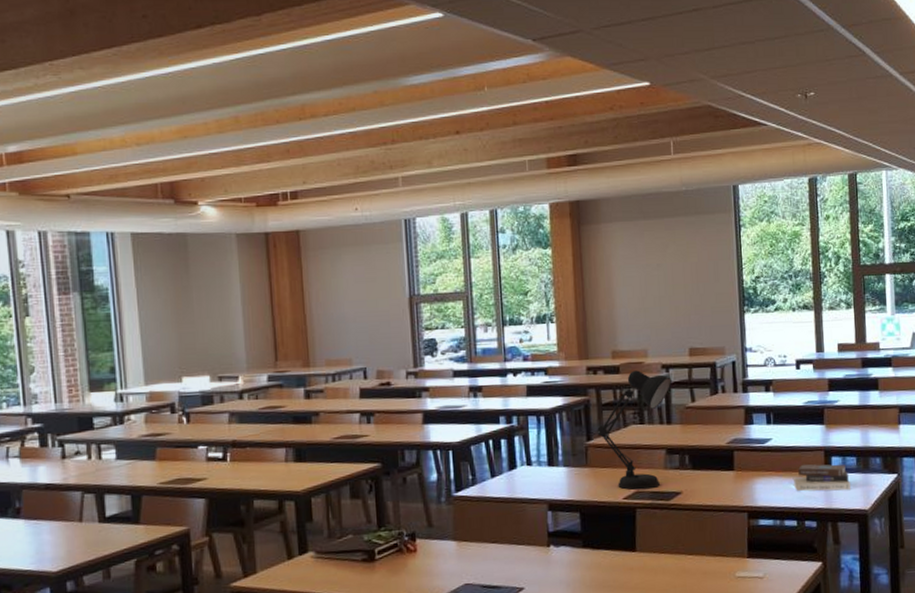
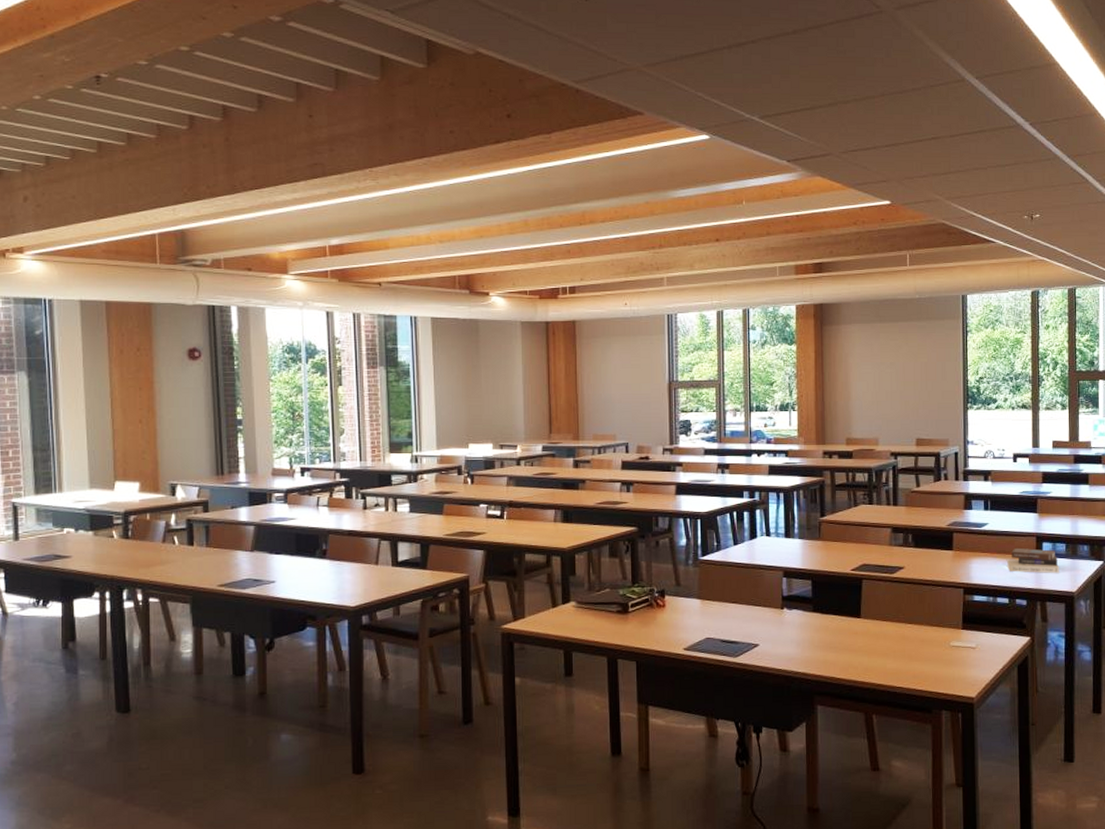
desk lamp: present [597,370,672,490] -> none [830,456,899,563]

